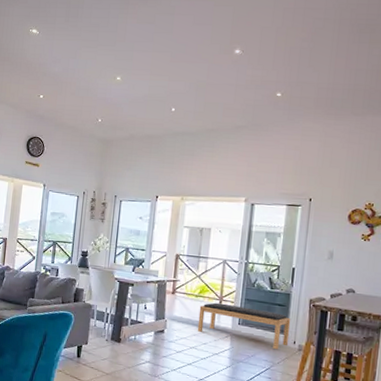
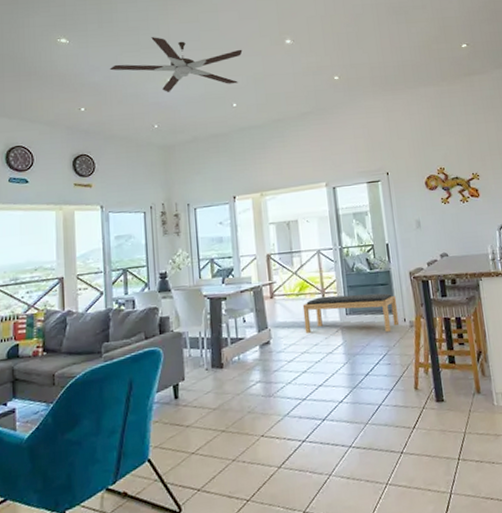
ceiling fan: none [68,35,191,90] -> present [109,37,243,92]

